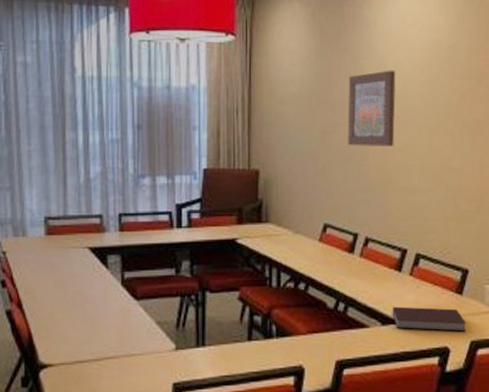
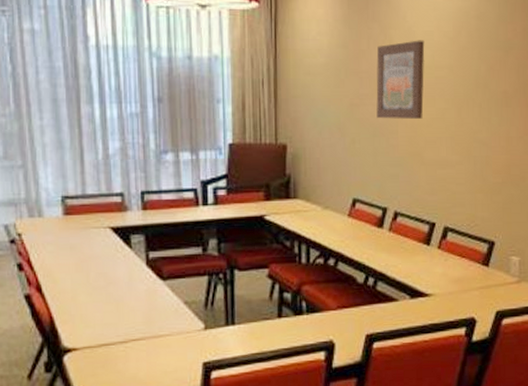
notebook: present [392,306,467,331] -> none [420,279,492,303]

